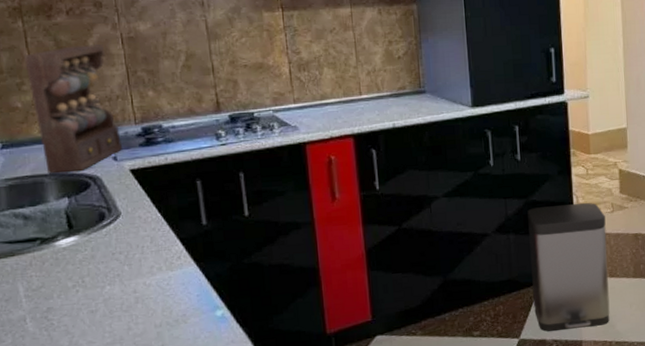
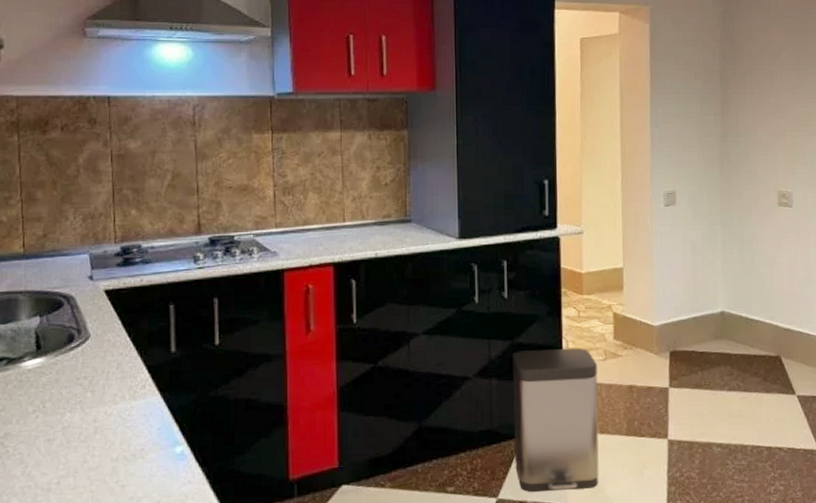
spice rack: present [24,44,122,173] -> none [15,161,99,290]

